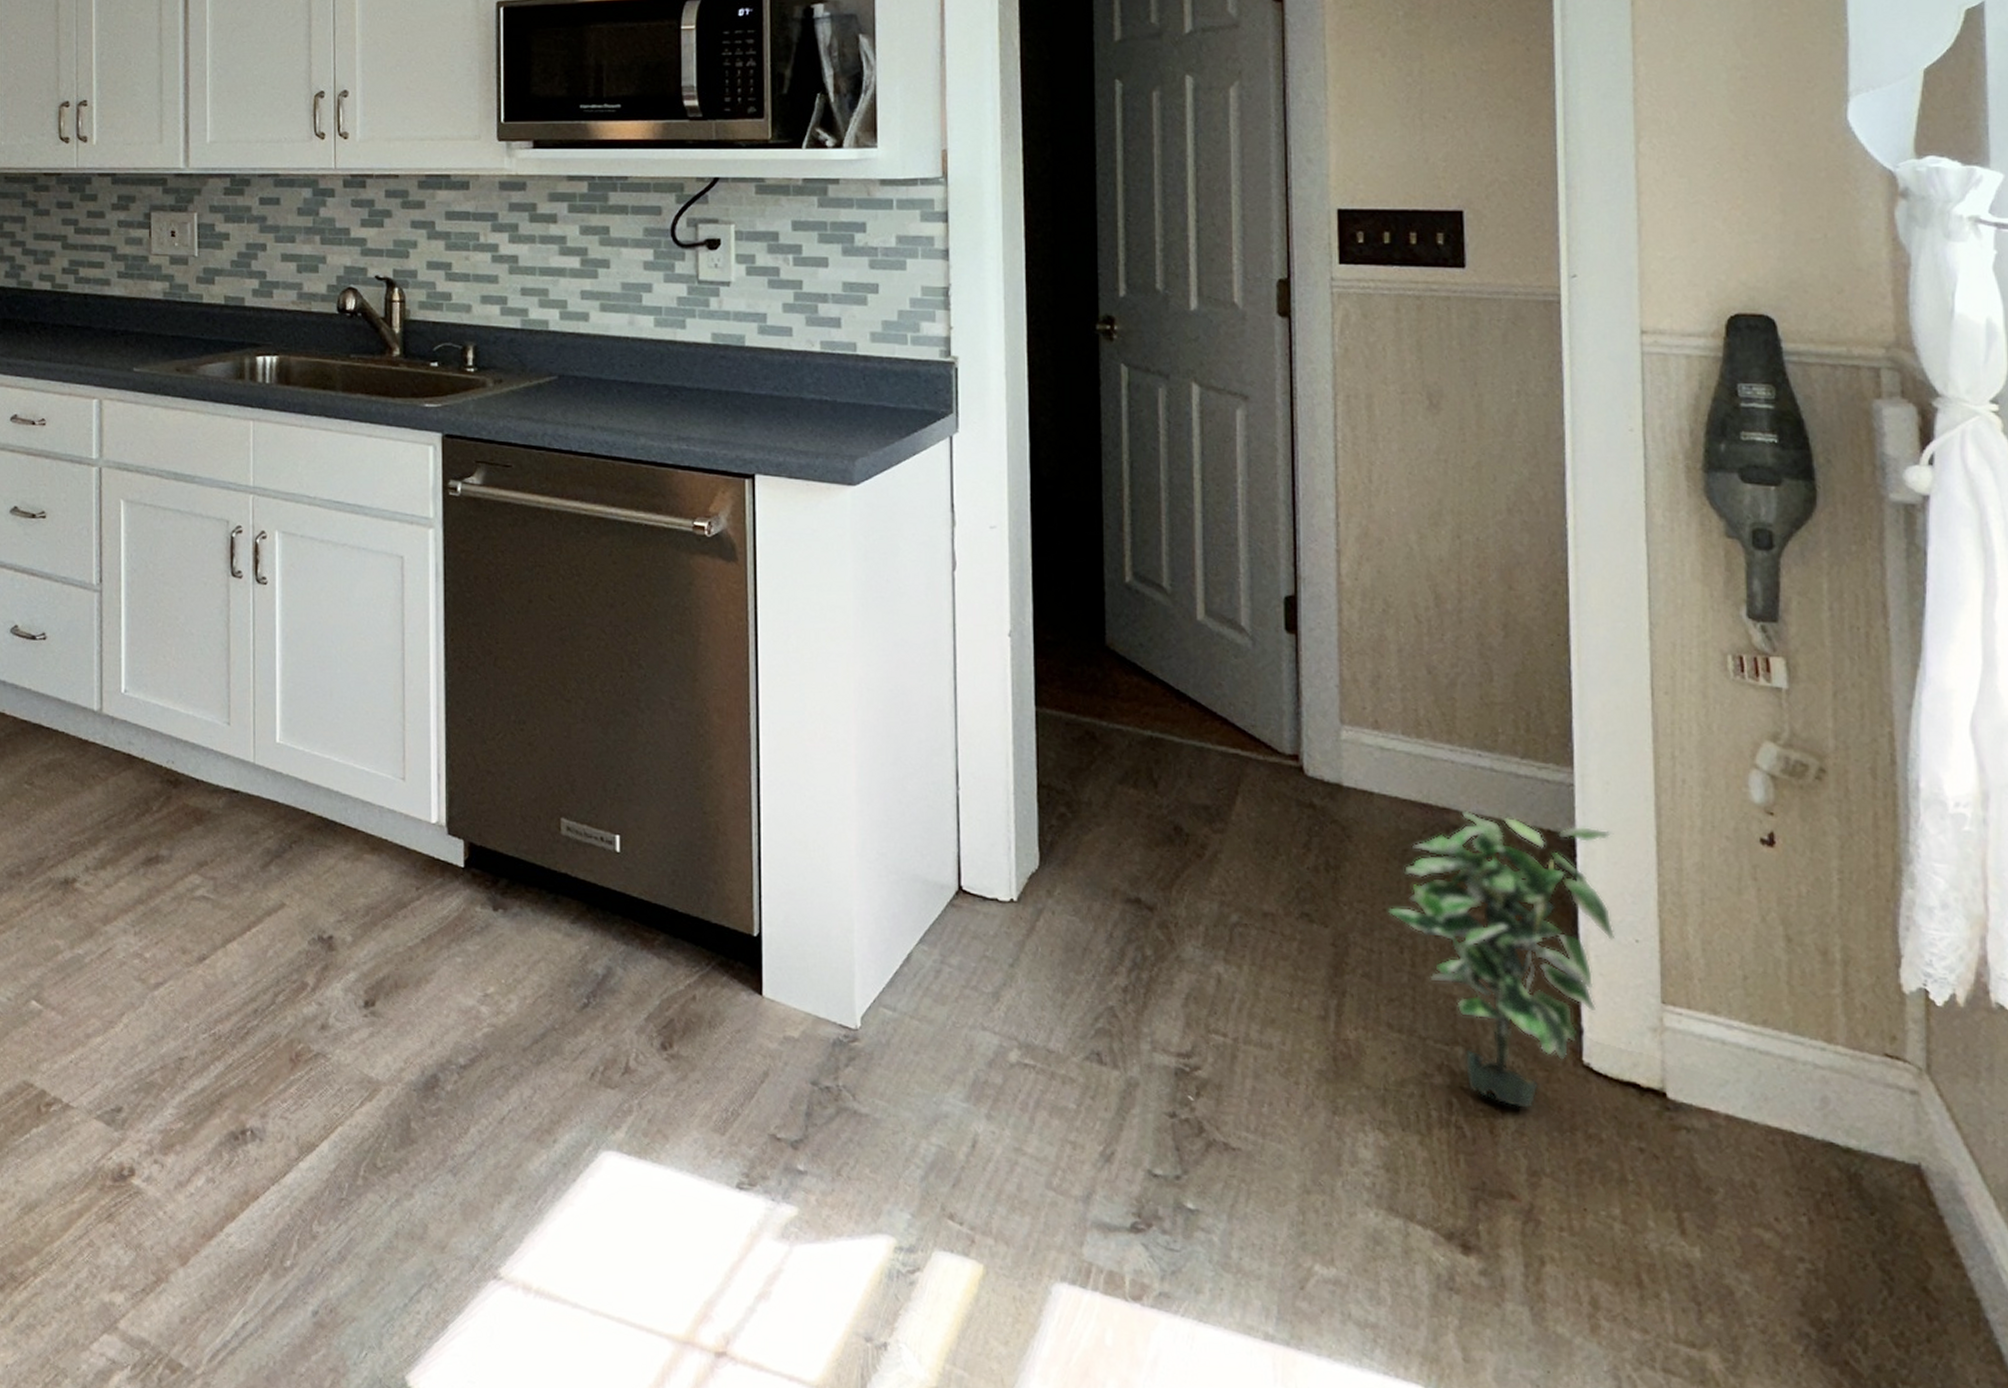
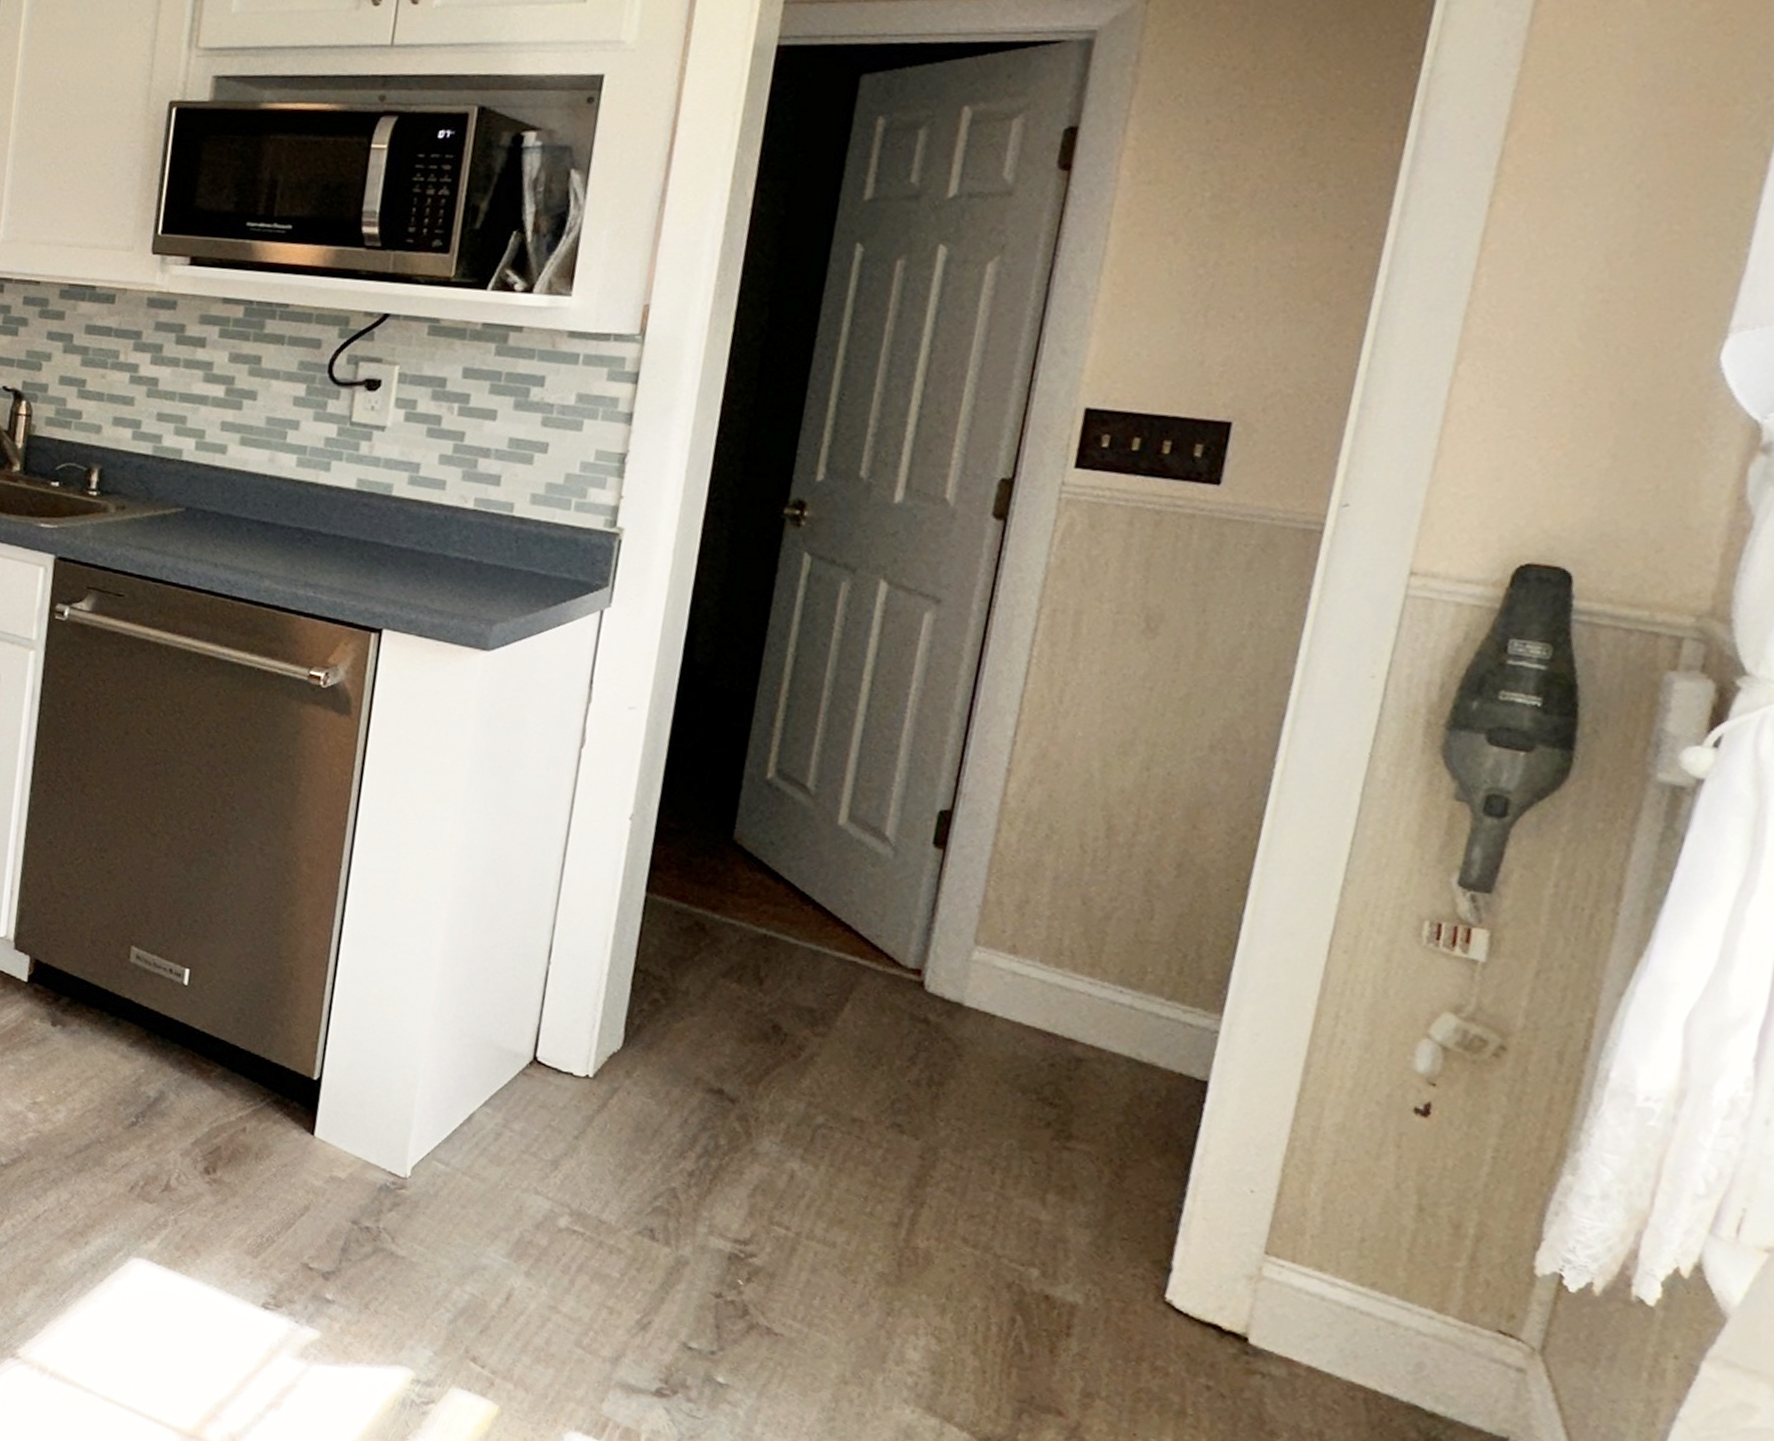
potted plant: present [1388,810,1616,1109] -> none [987,1043,1252,1336]

